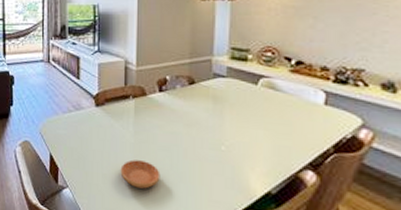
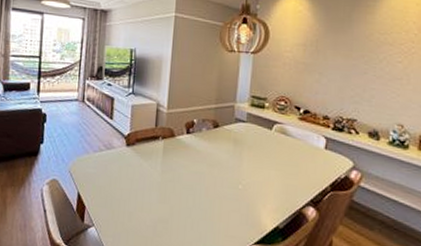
saucer: present [120,160,160,189] -> none [146,198,184,226]

